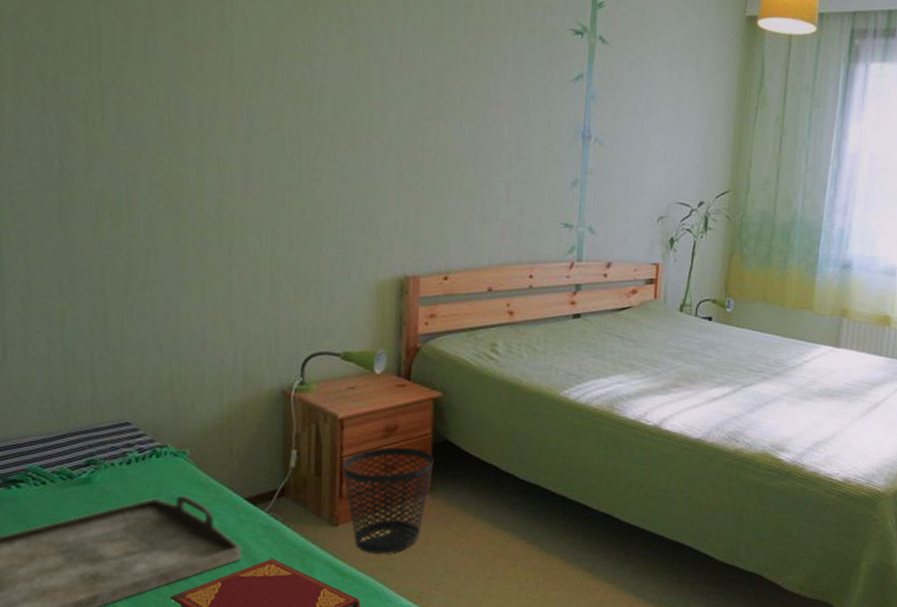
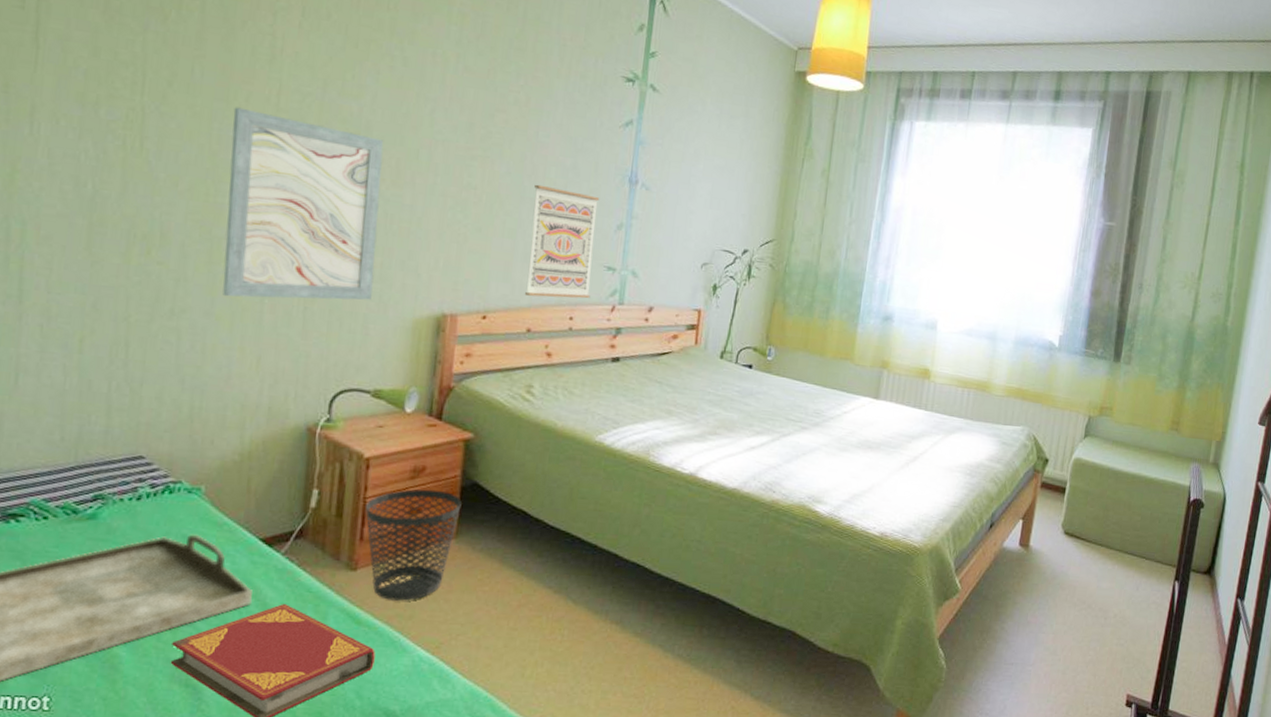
wall art: none [188,77,338,266] -> present [222,107,384,301]
wall art: none [483,143,554,257] -> present [524,184,600,299]

